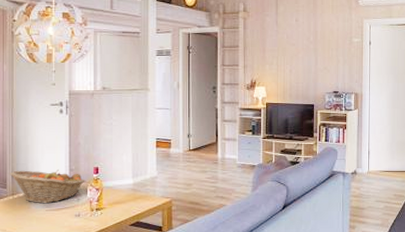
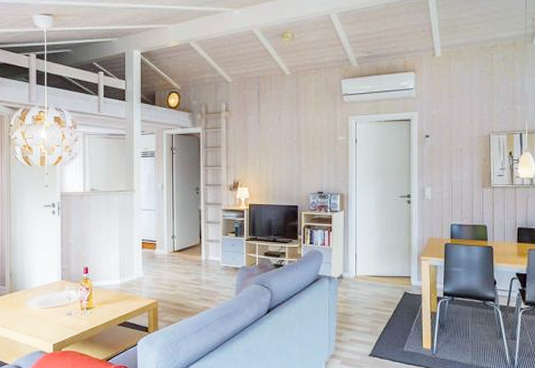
fruit basket: present [10,170,85,204] -> none [8,269,76,302]

